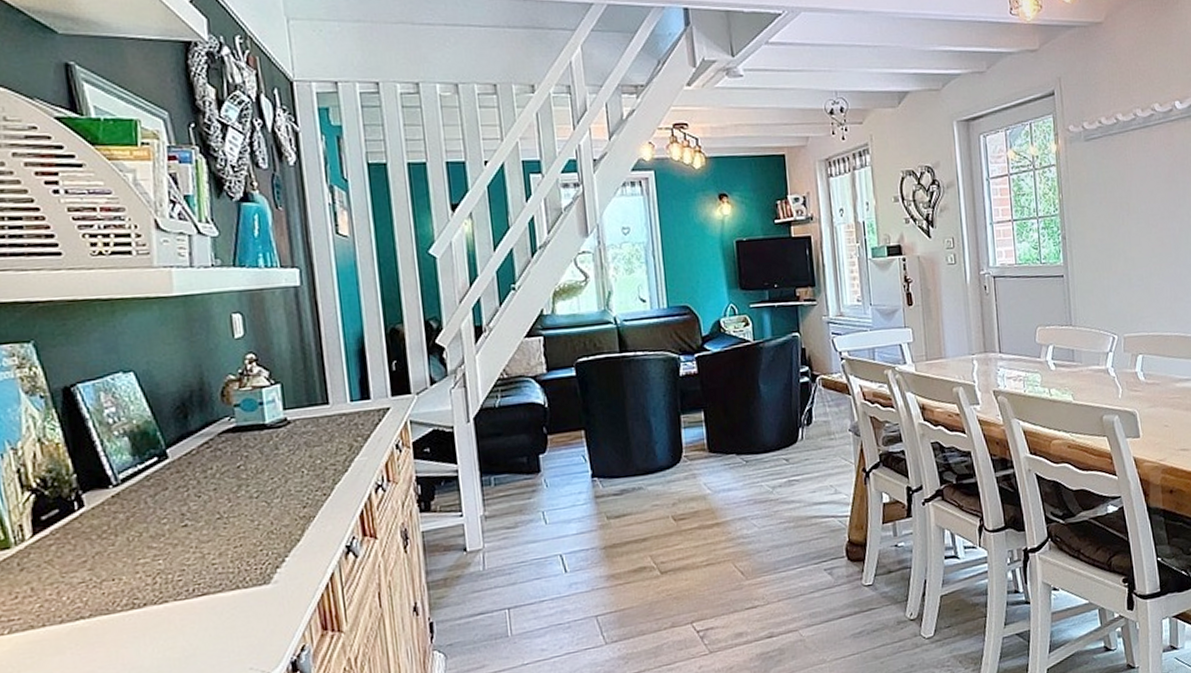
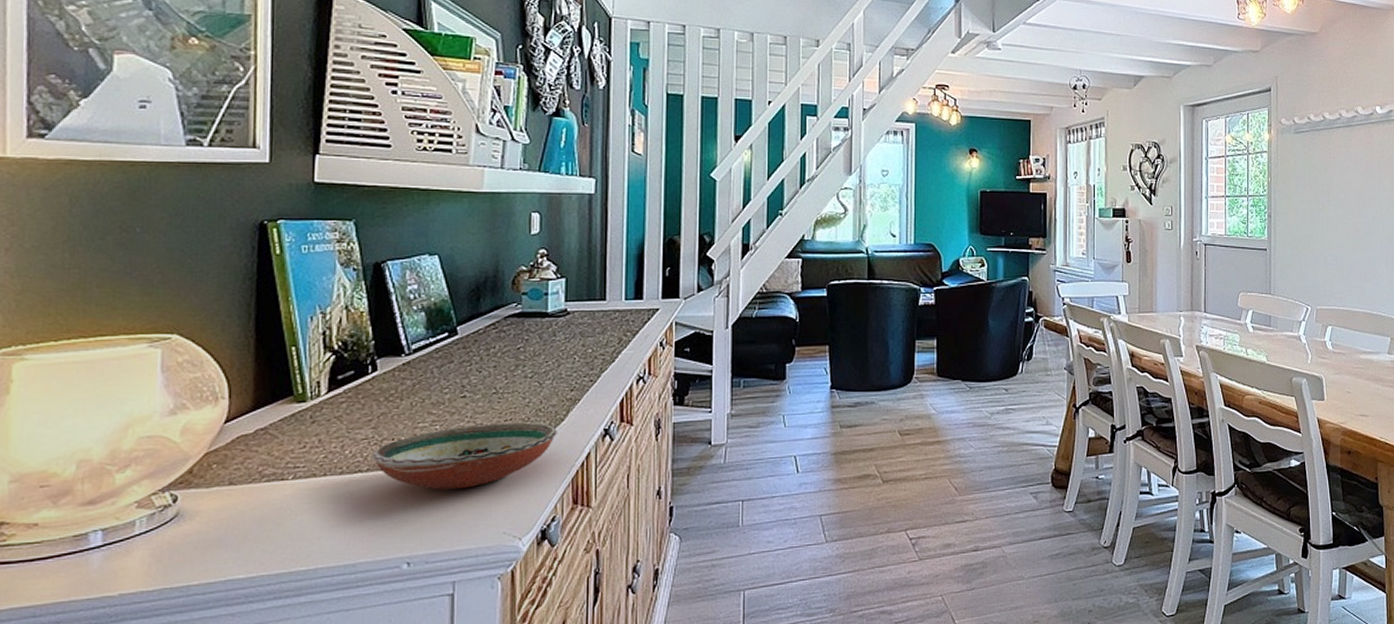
decorative bowl: none [92,546,295,630] -> present [372,422,557,490]

